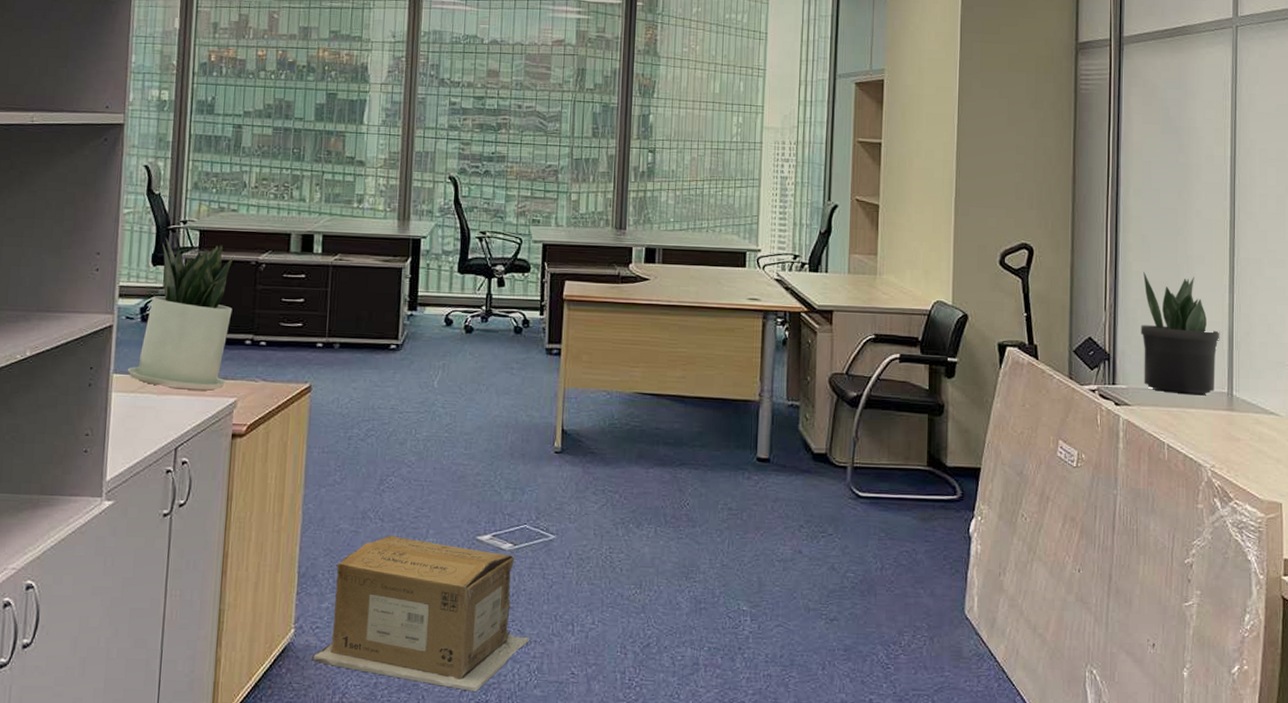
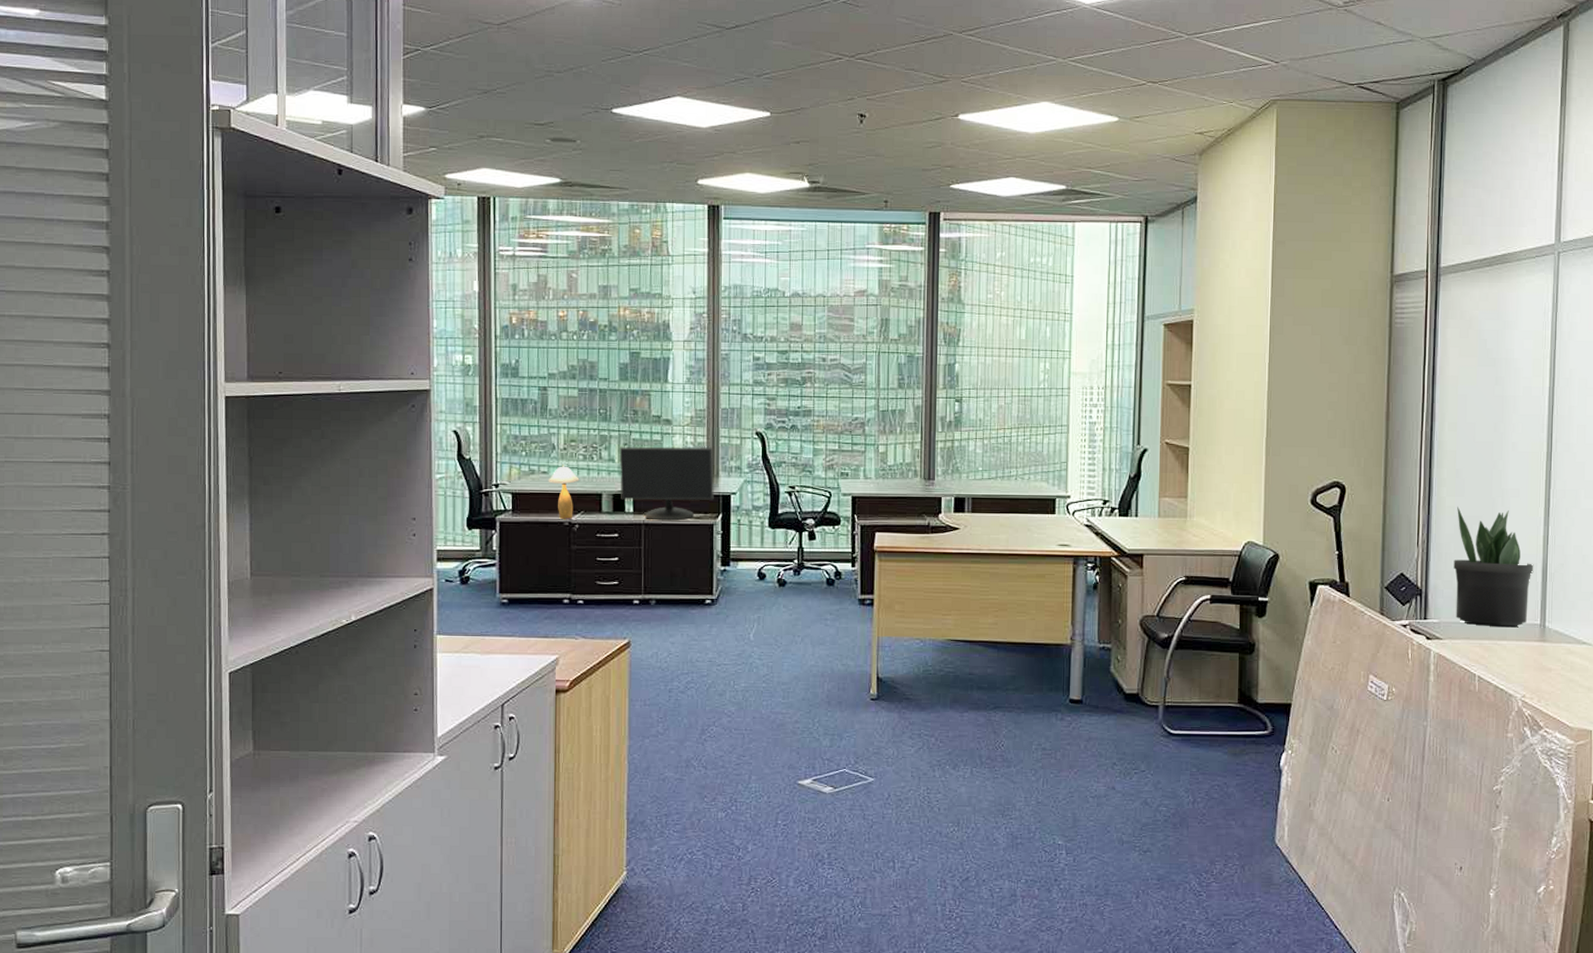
planter: present [127,237,234,391] -> none [450,501,549,649]
table lamp: none [237,202,269,258] -> present [548,463,580,519]
computer monitor: none [310,187,406,263] -> present [619,446,714,521]
cardboard box: present [312,535,530,693] -> none [645,781,853,926]

